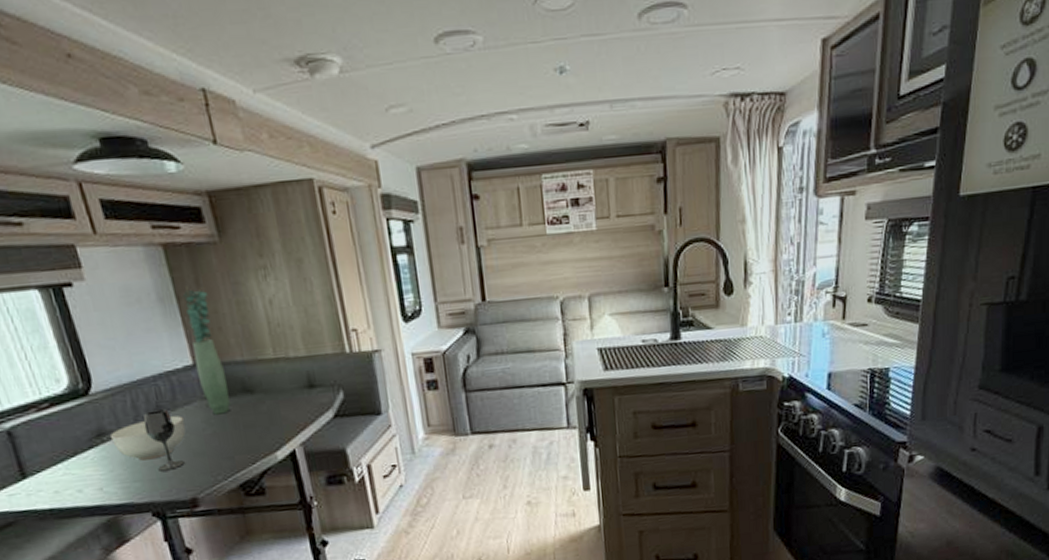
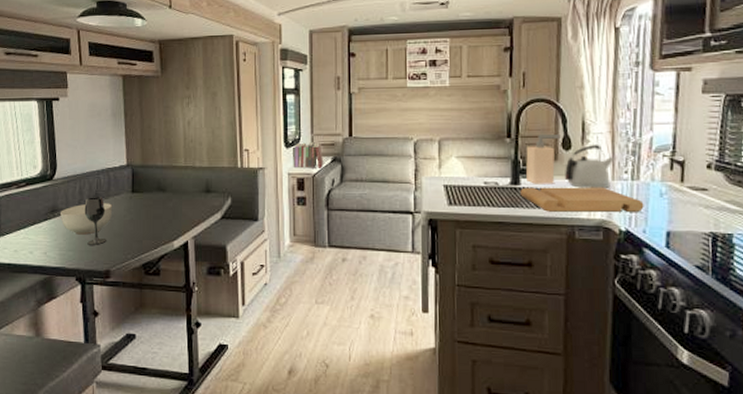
vase: present [182,286,230,415] -> none [128,106,148,206]
books: none [415,312,455,346] -> present [293,142,324,168]
cutting board: none [681,332,807,366] -> present [520,187,644,212]
soap dispenser: none [685,278,722,337] -> present [526,135,561,184]
kettle: none [727,285,778,337] -> present [565,144,615,188]

